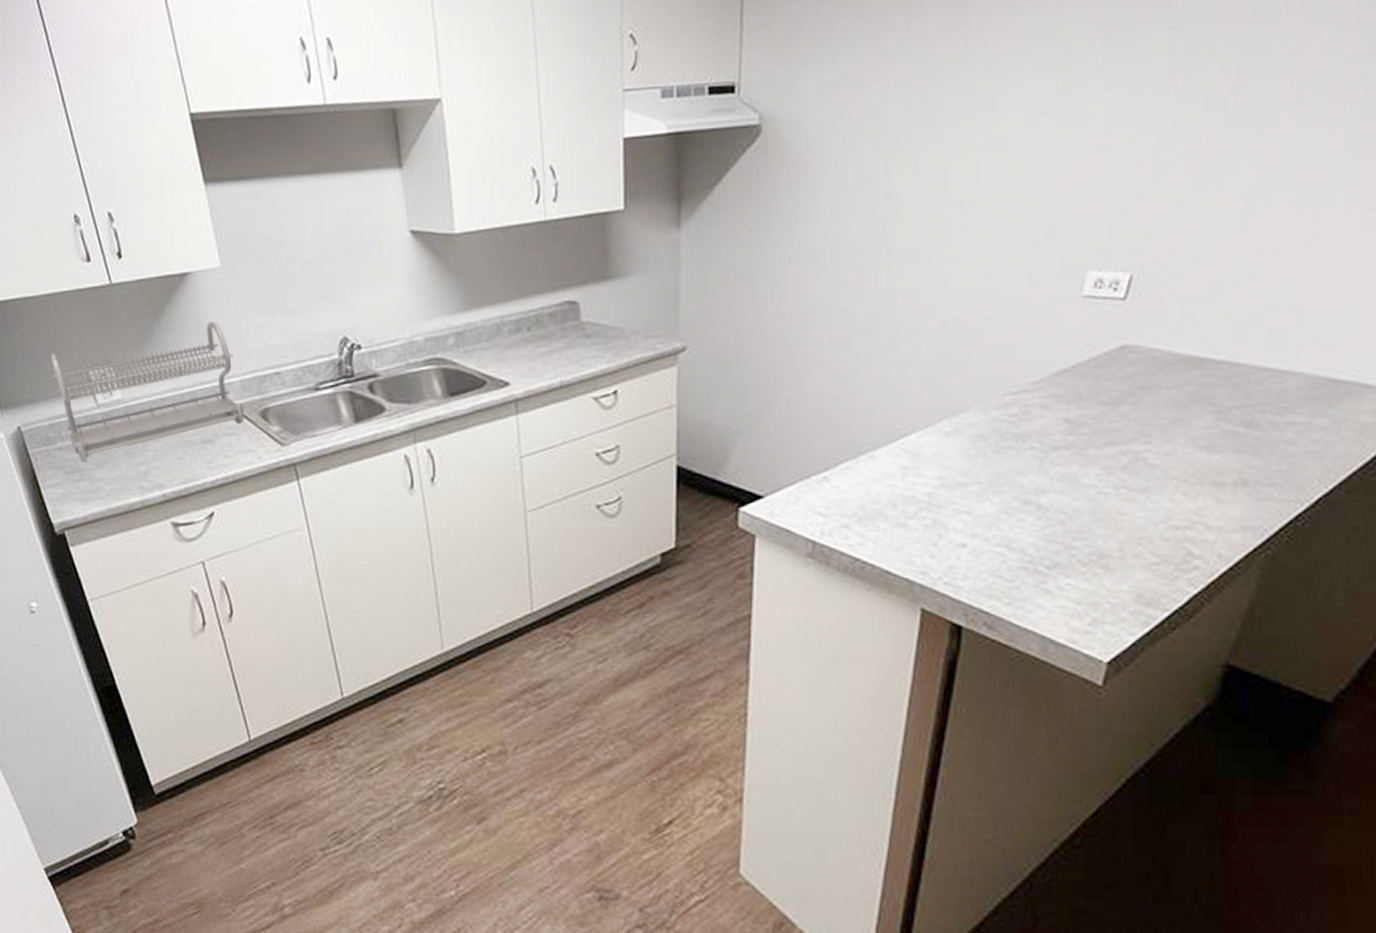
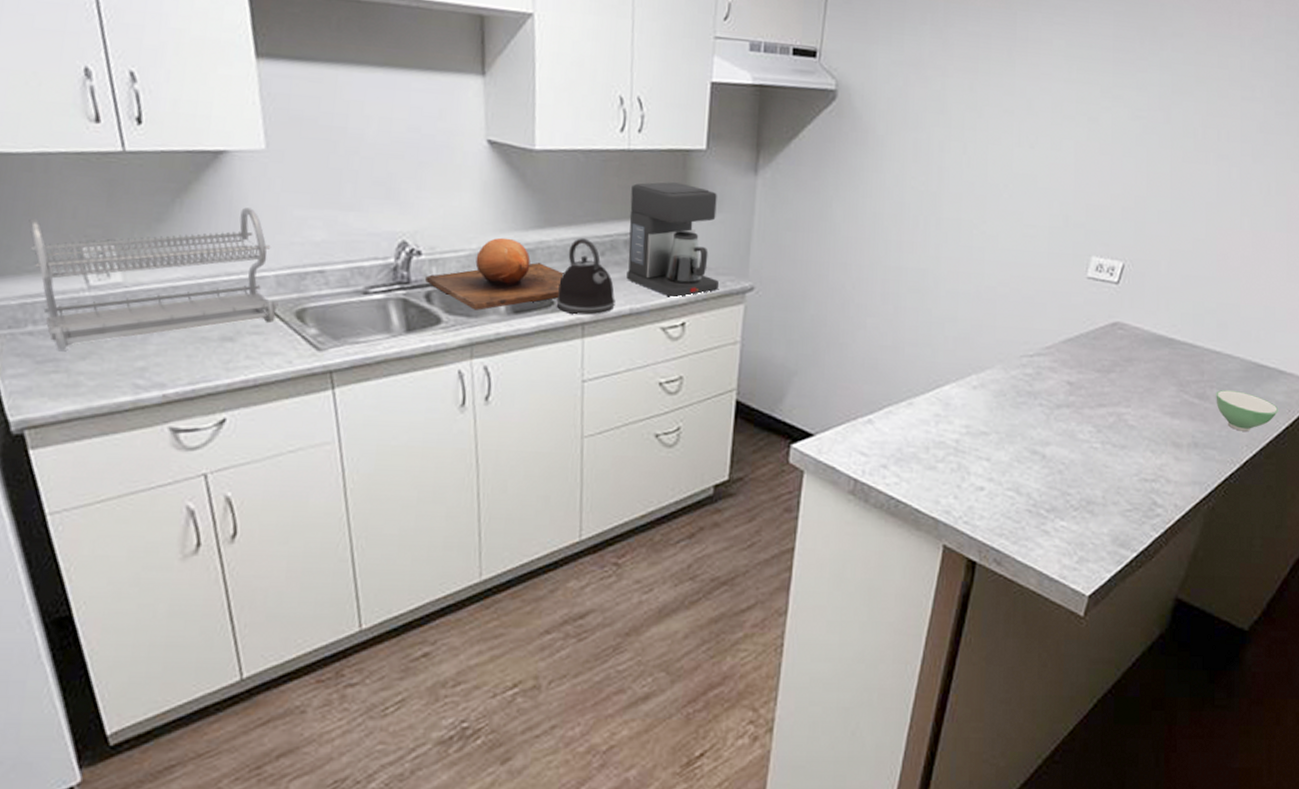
chopping board: none [367,323,493,396] -> present [425,237,564,310]
kettle: none [488,315,545,393] -> present [556,238,615,316]
coffee maker: none [551,248,648,366] -> present [626,182,719,298]
bowl: none [1270,413,1365,463] -> present [1216,389,1279,432]

